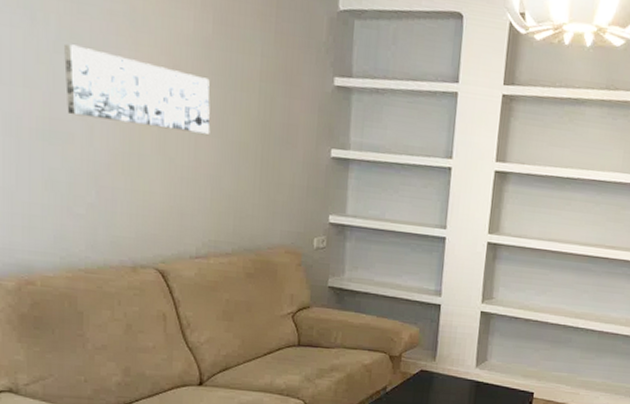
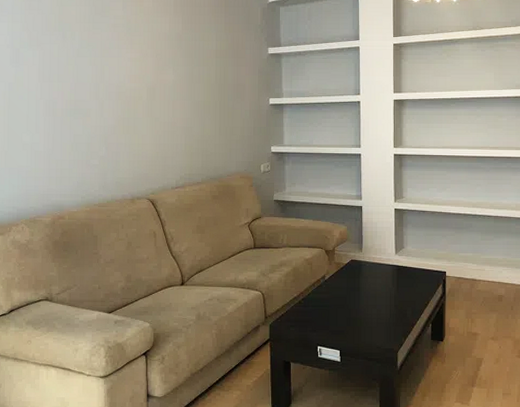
wall art: present [64,43,210,134] -> none [84,50,183,99]

